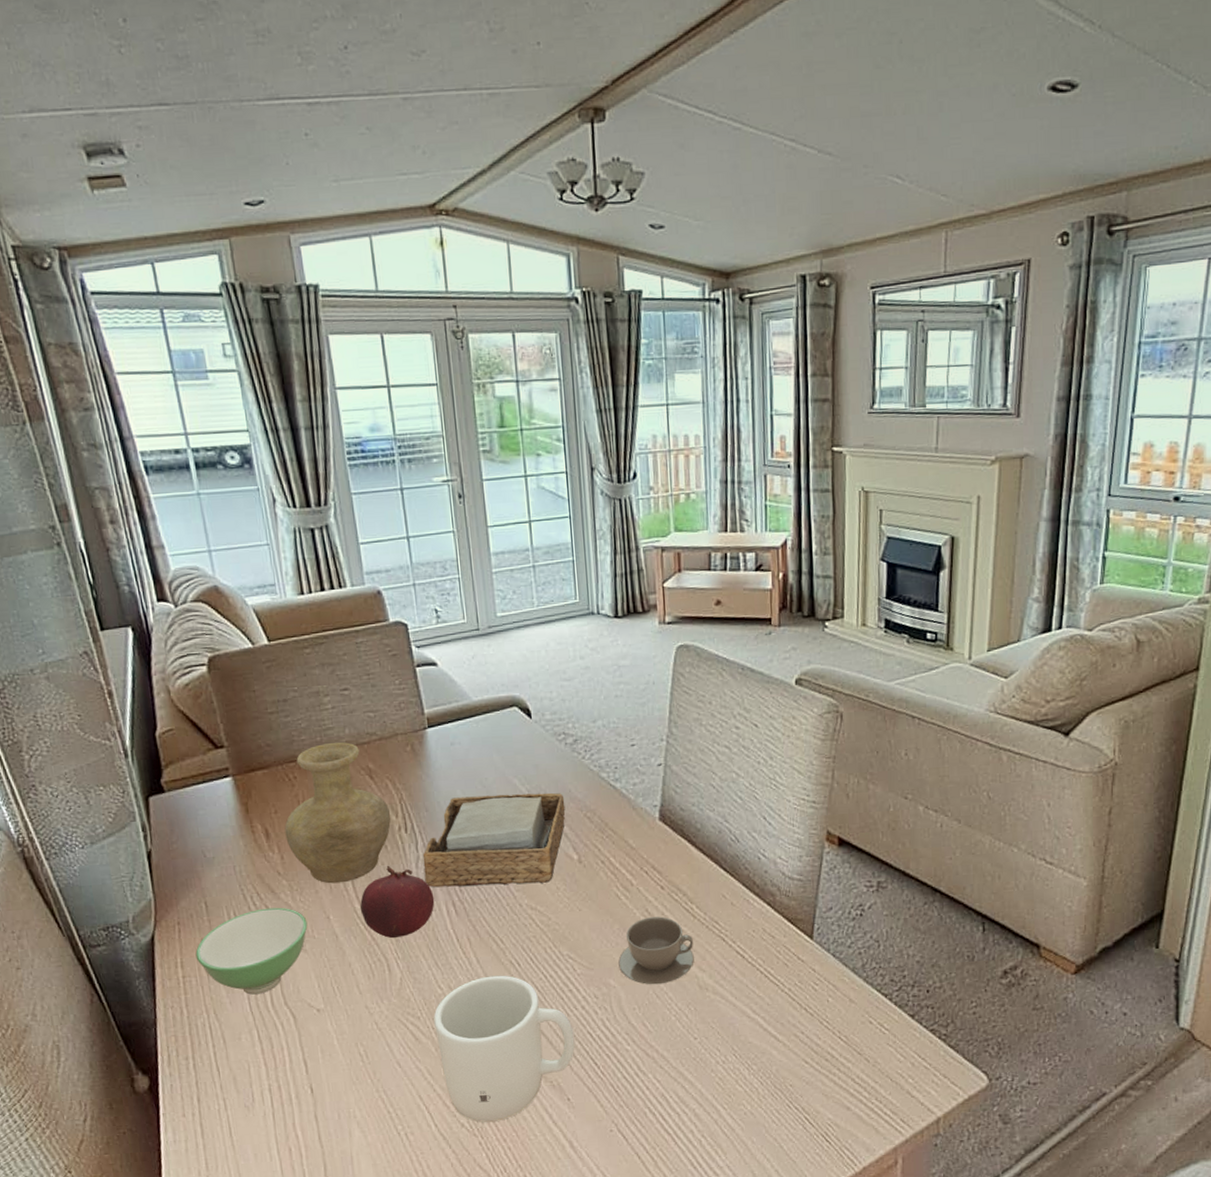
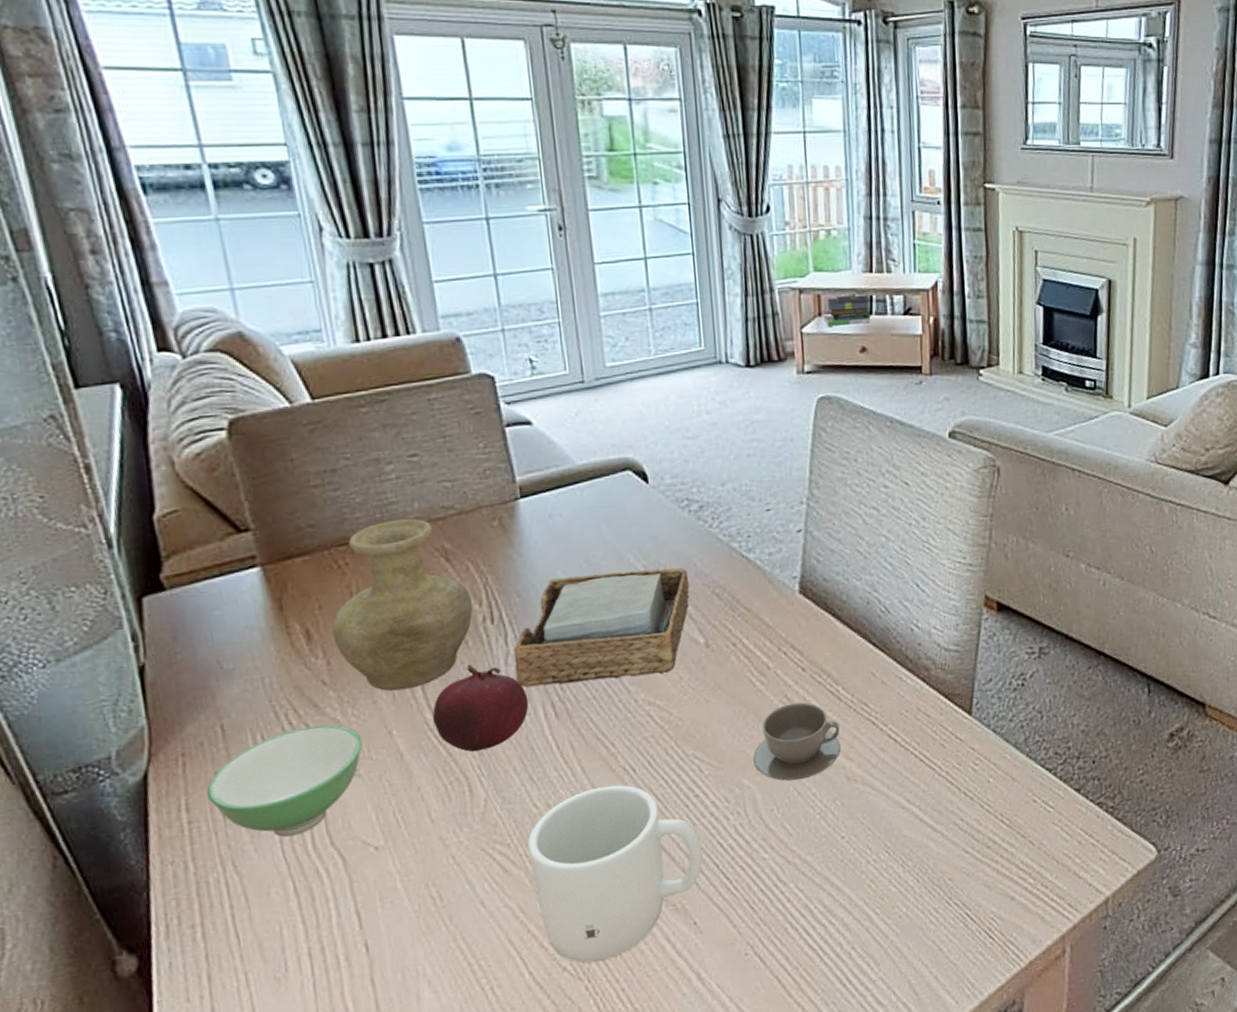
books: none [683,552,725,582] -> present [823,294,871,328]

